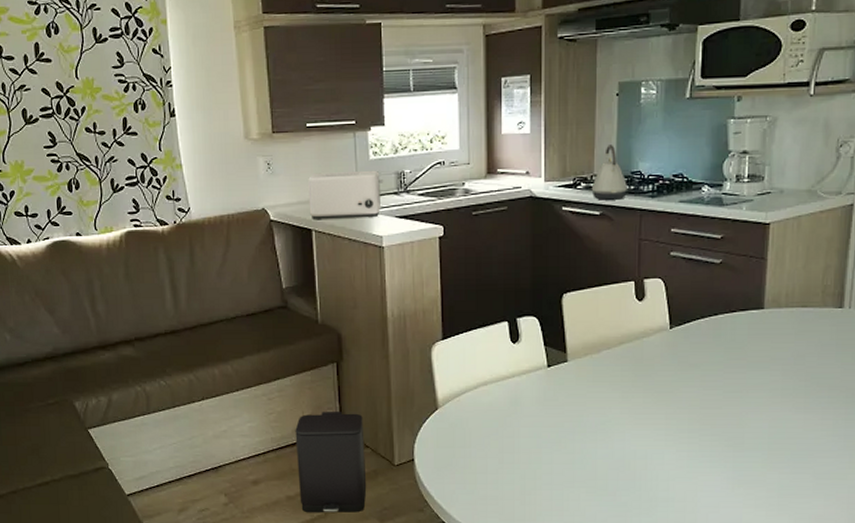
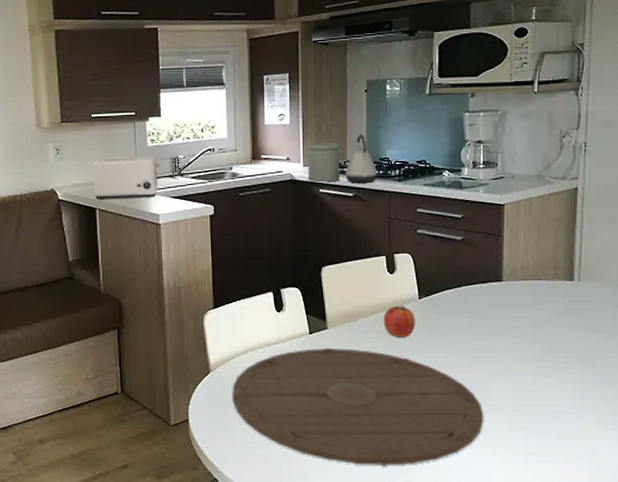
pedal bin: present [295,412,367,513] -> none [79,375,145,470]
placemat: none [462,381,737,508] -> present [232,347,484,466]
jar: none [550,153,587,200] -> present [308,141,341,183]
fruit: none [629,336,665,370] -> present [383,306,415,337]

